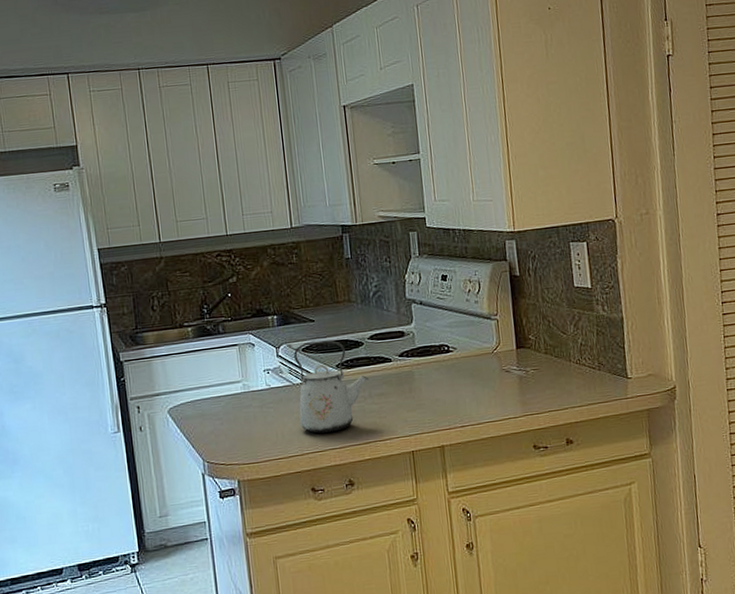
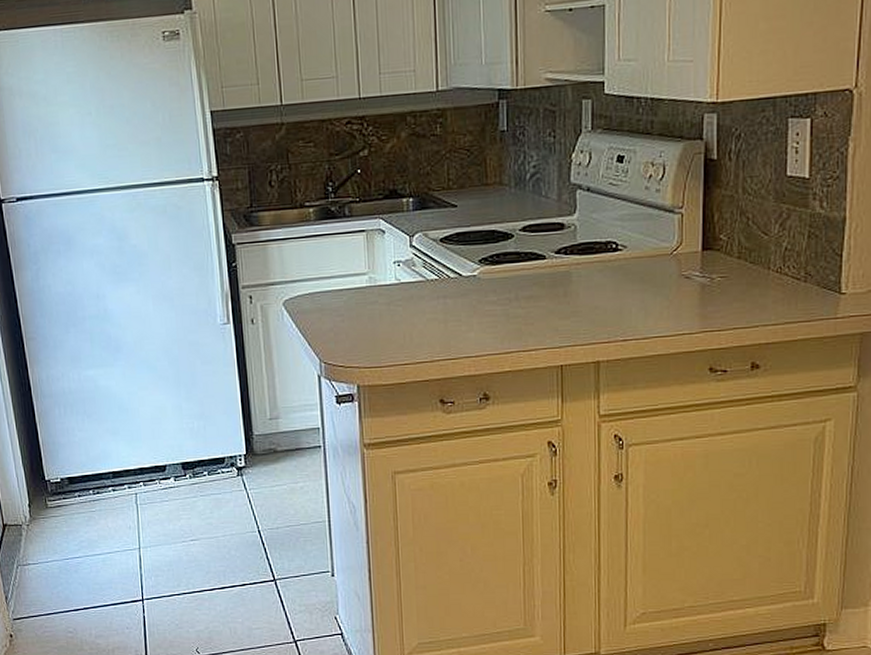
kettle: present [294,340,370,433] -> none [430,230,517,338]

